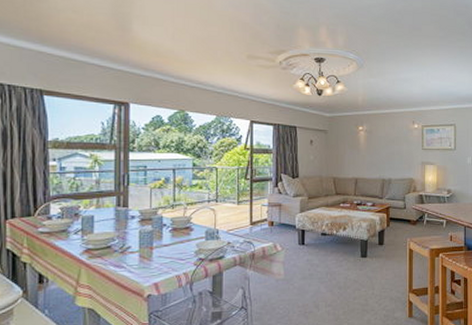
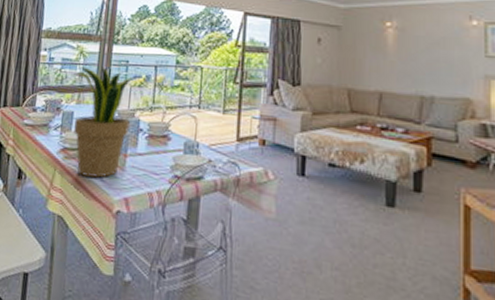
potted plant: none [88,173,157,271] -> present [72,66,138,178]

